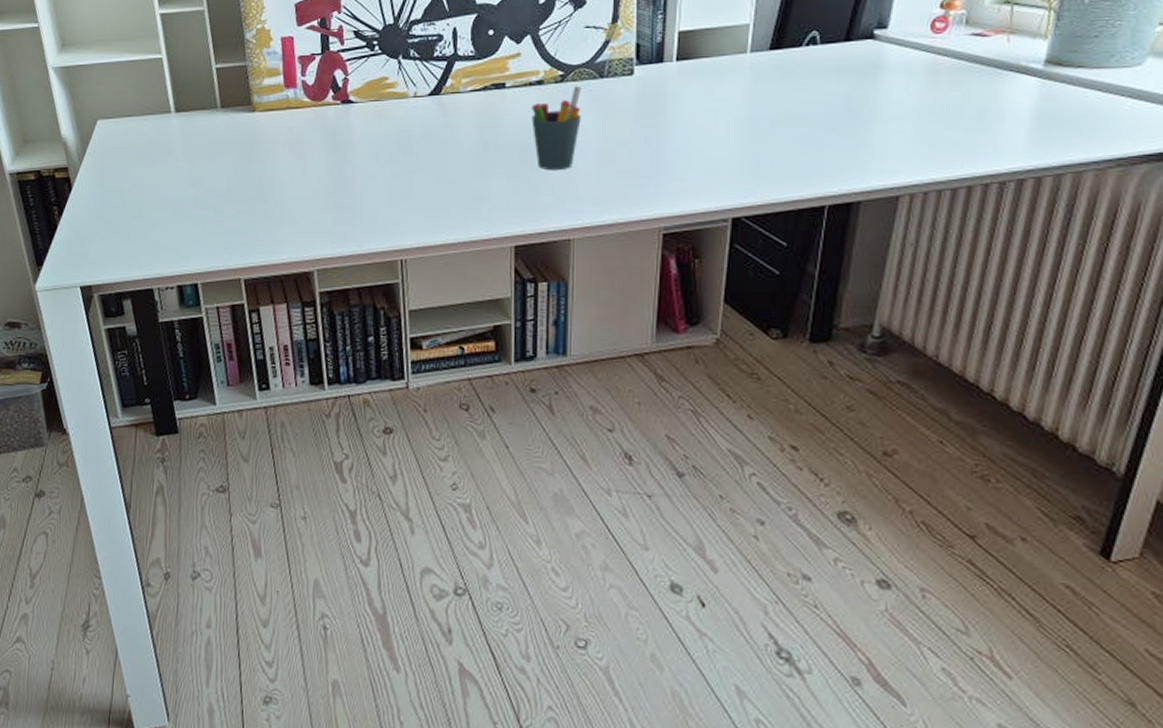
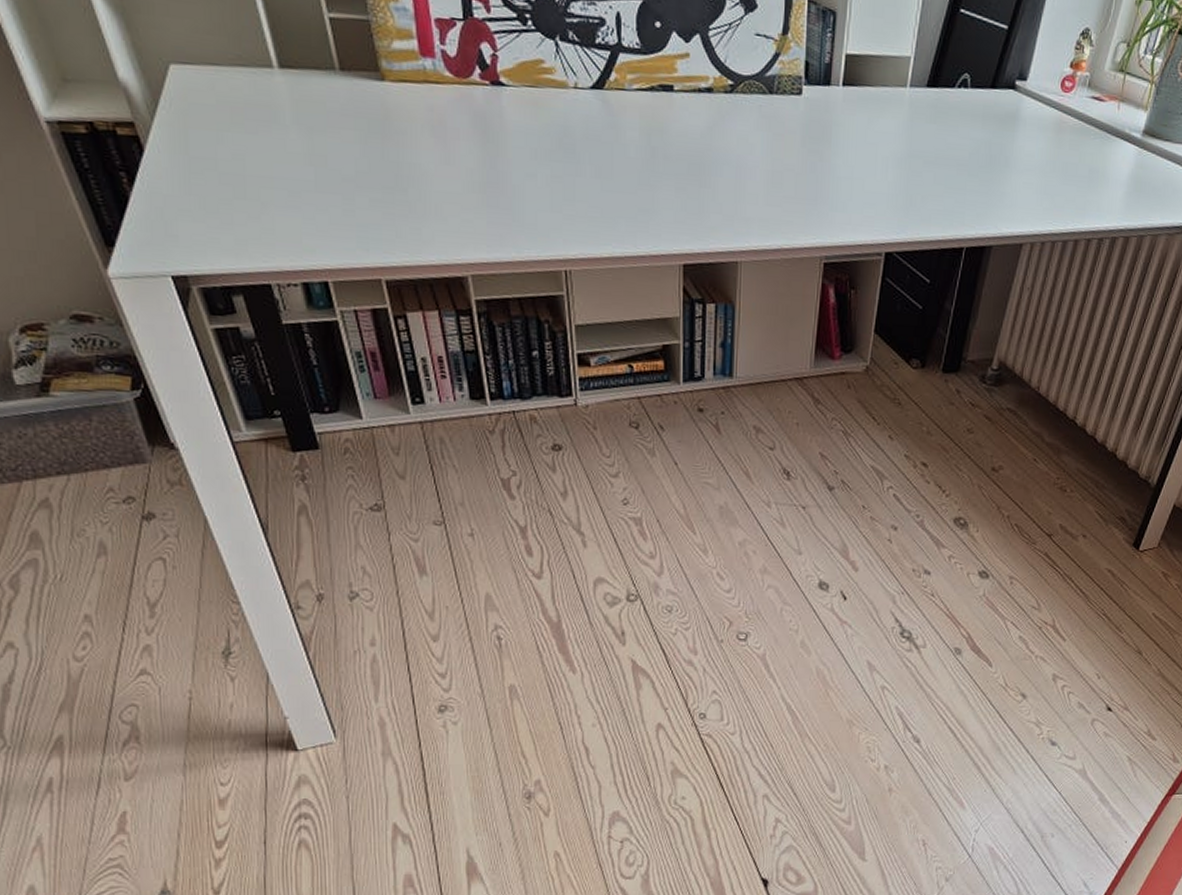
pen holder: present [531,85,582,171] -> none [700,98,751,189]

